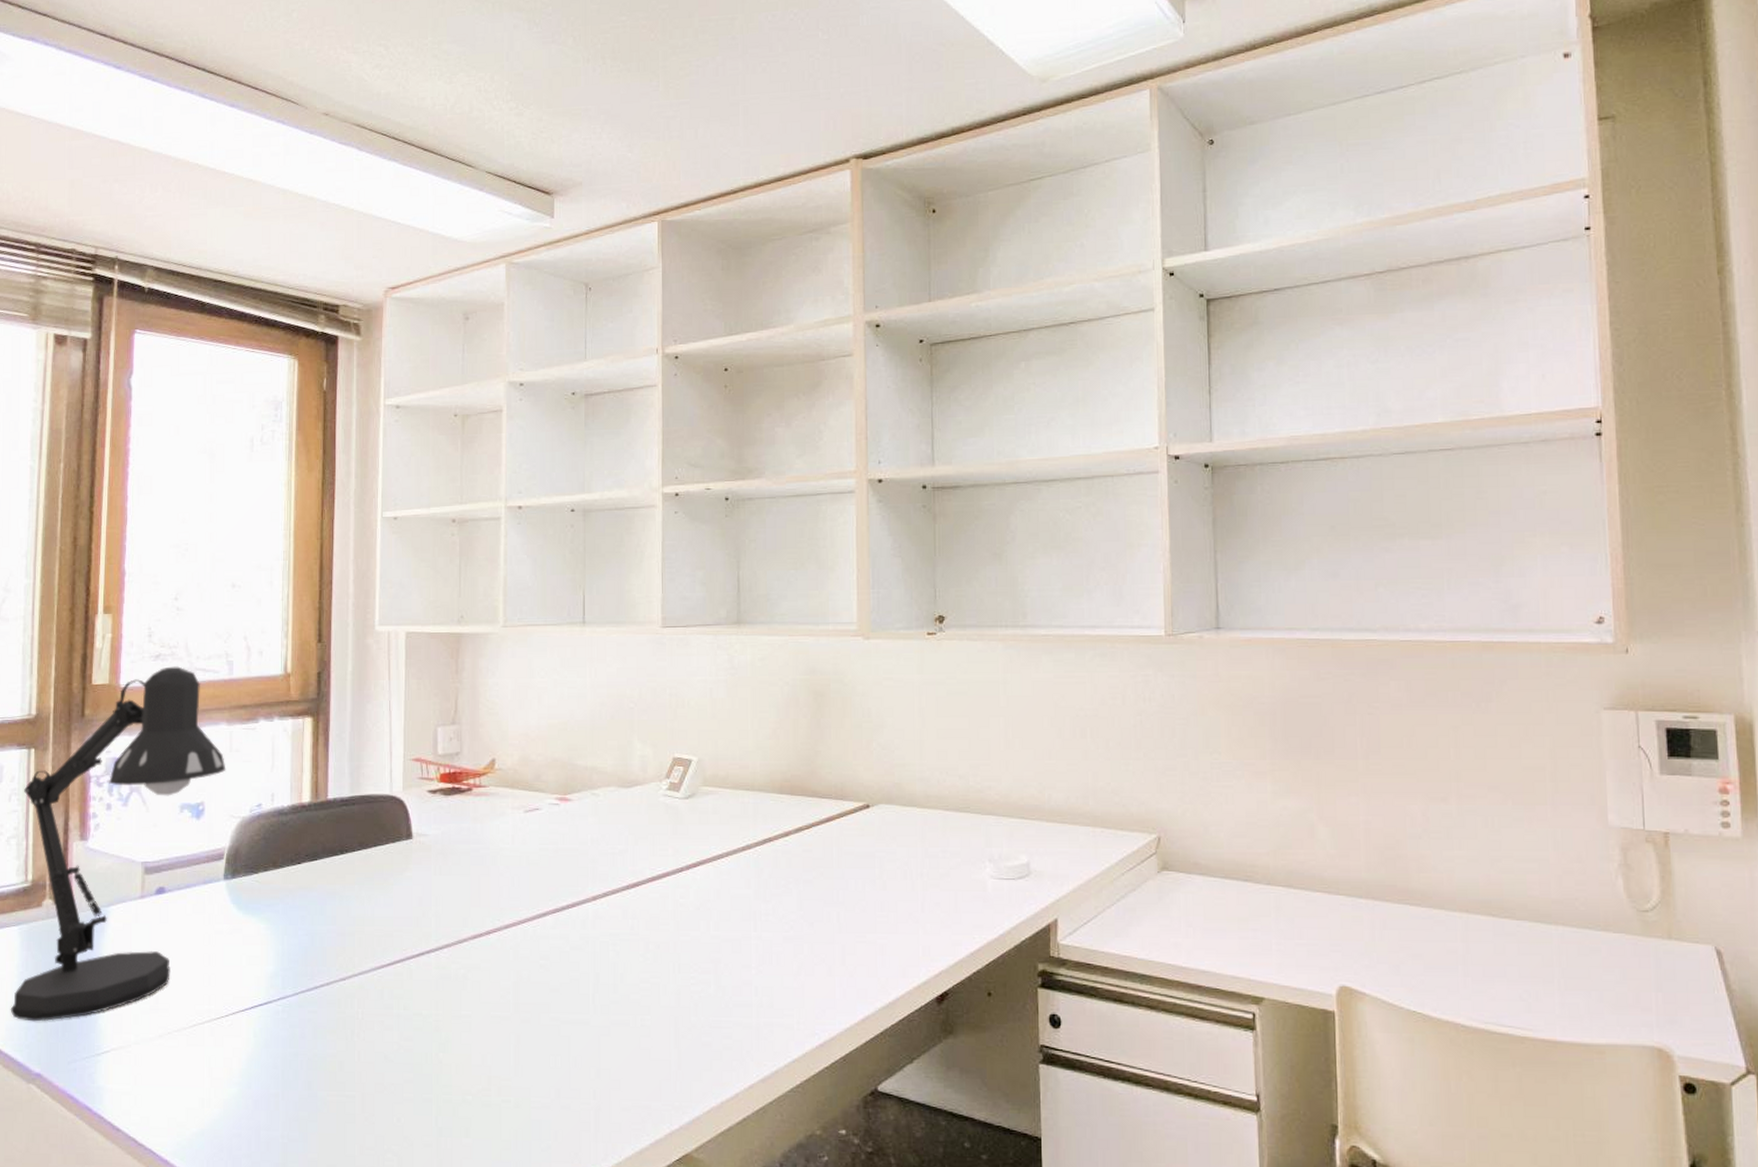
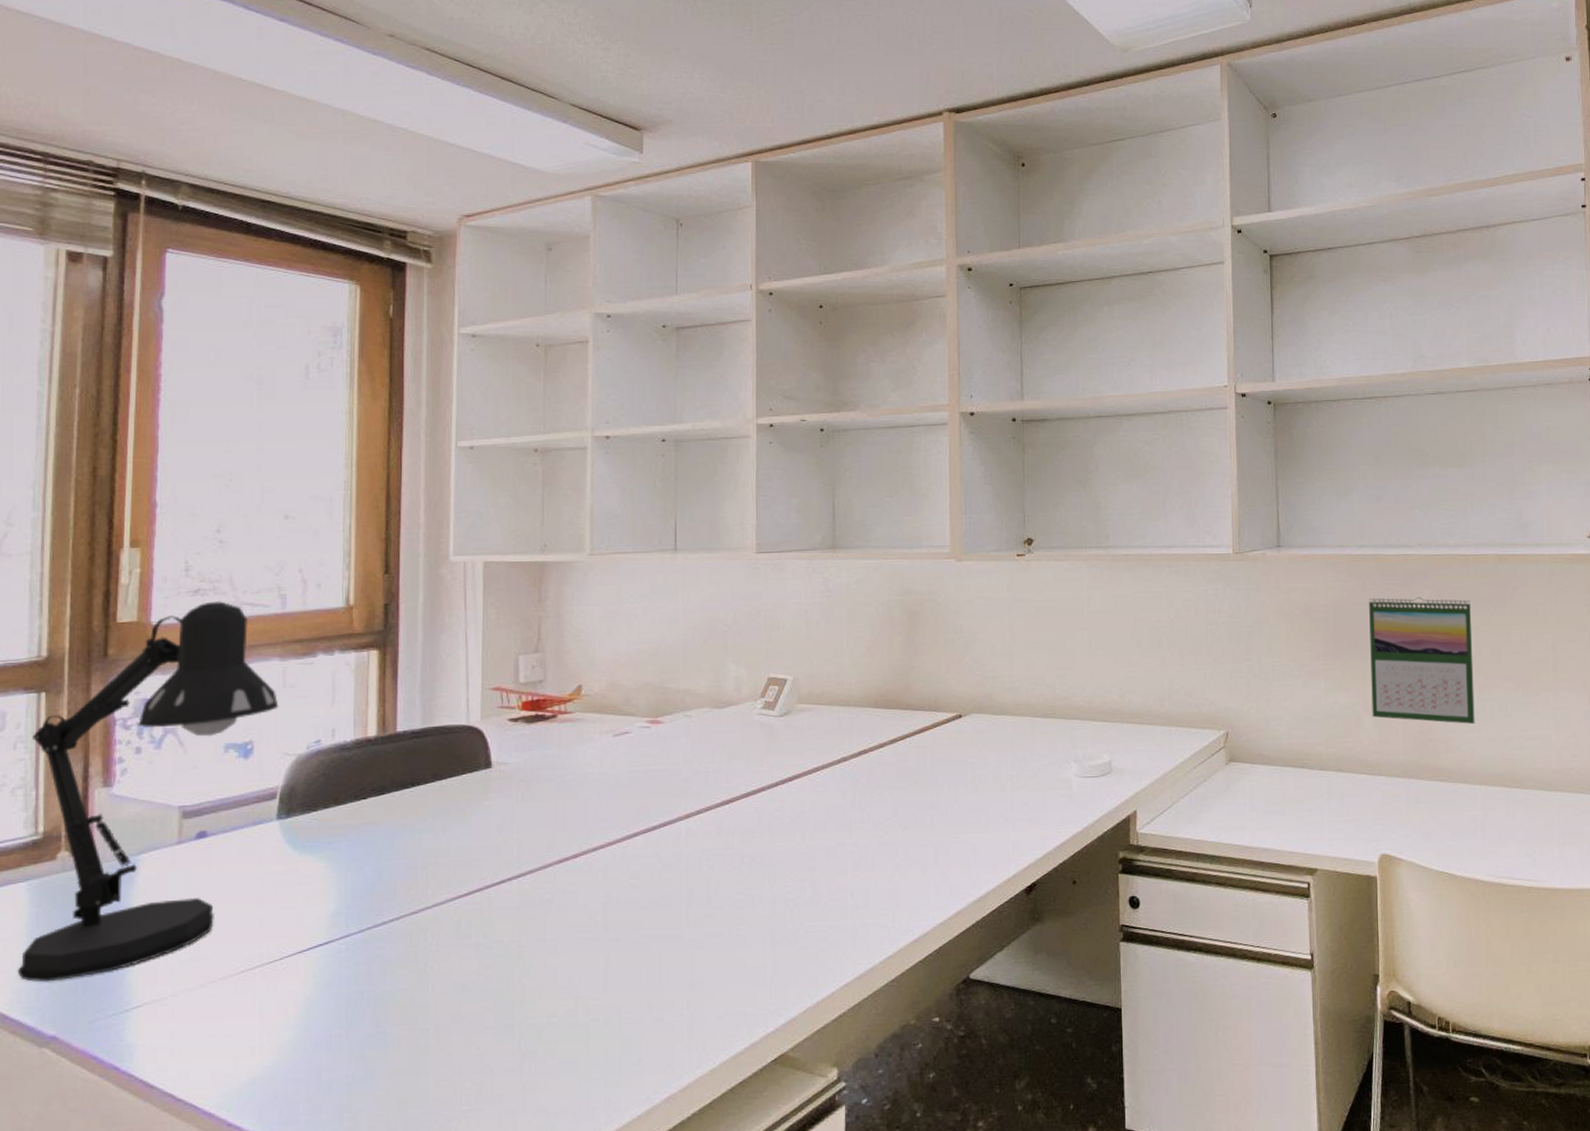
calendar: none [1324,689,1454,840] -> present [1369,597,1475,724]

